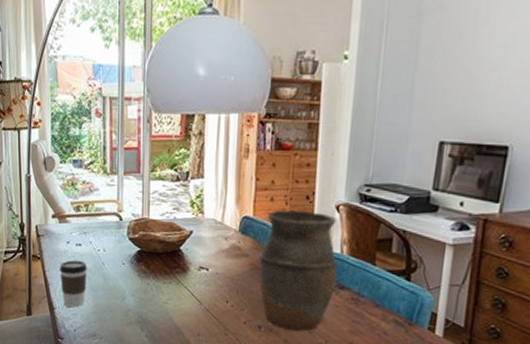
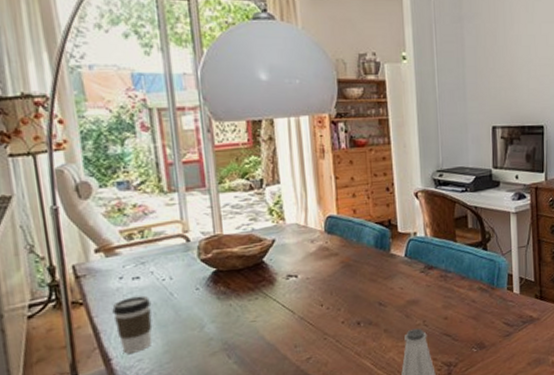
vase: present [259,209,338,332] -> none [349,201,426,320]

